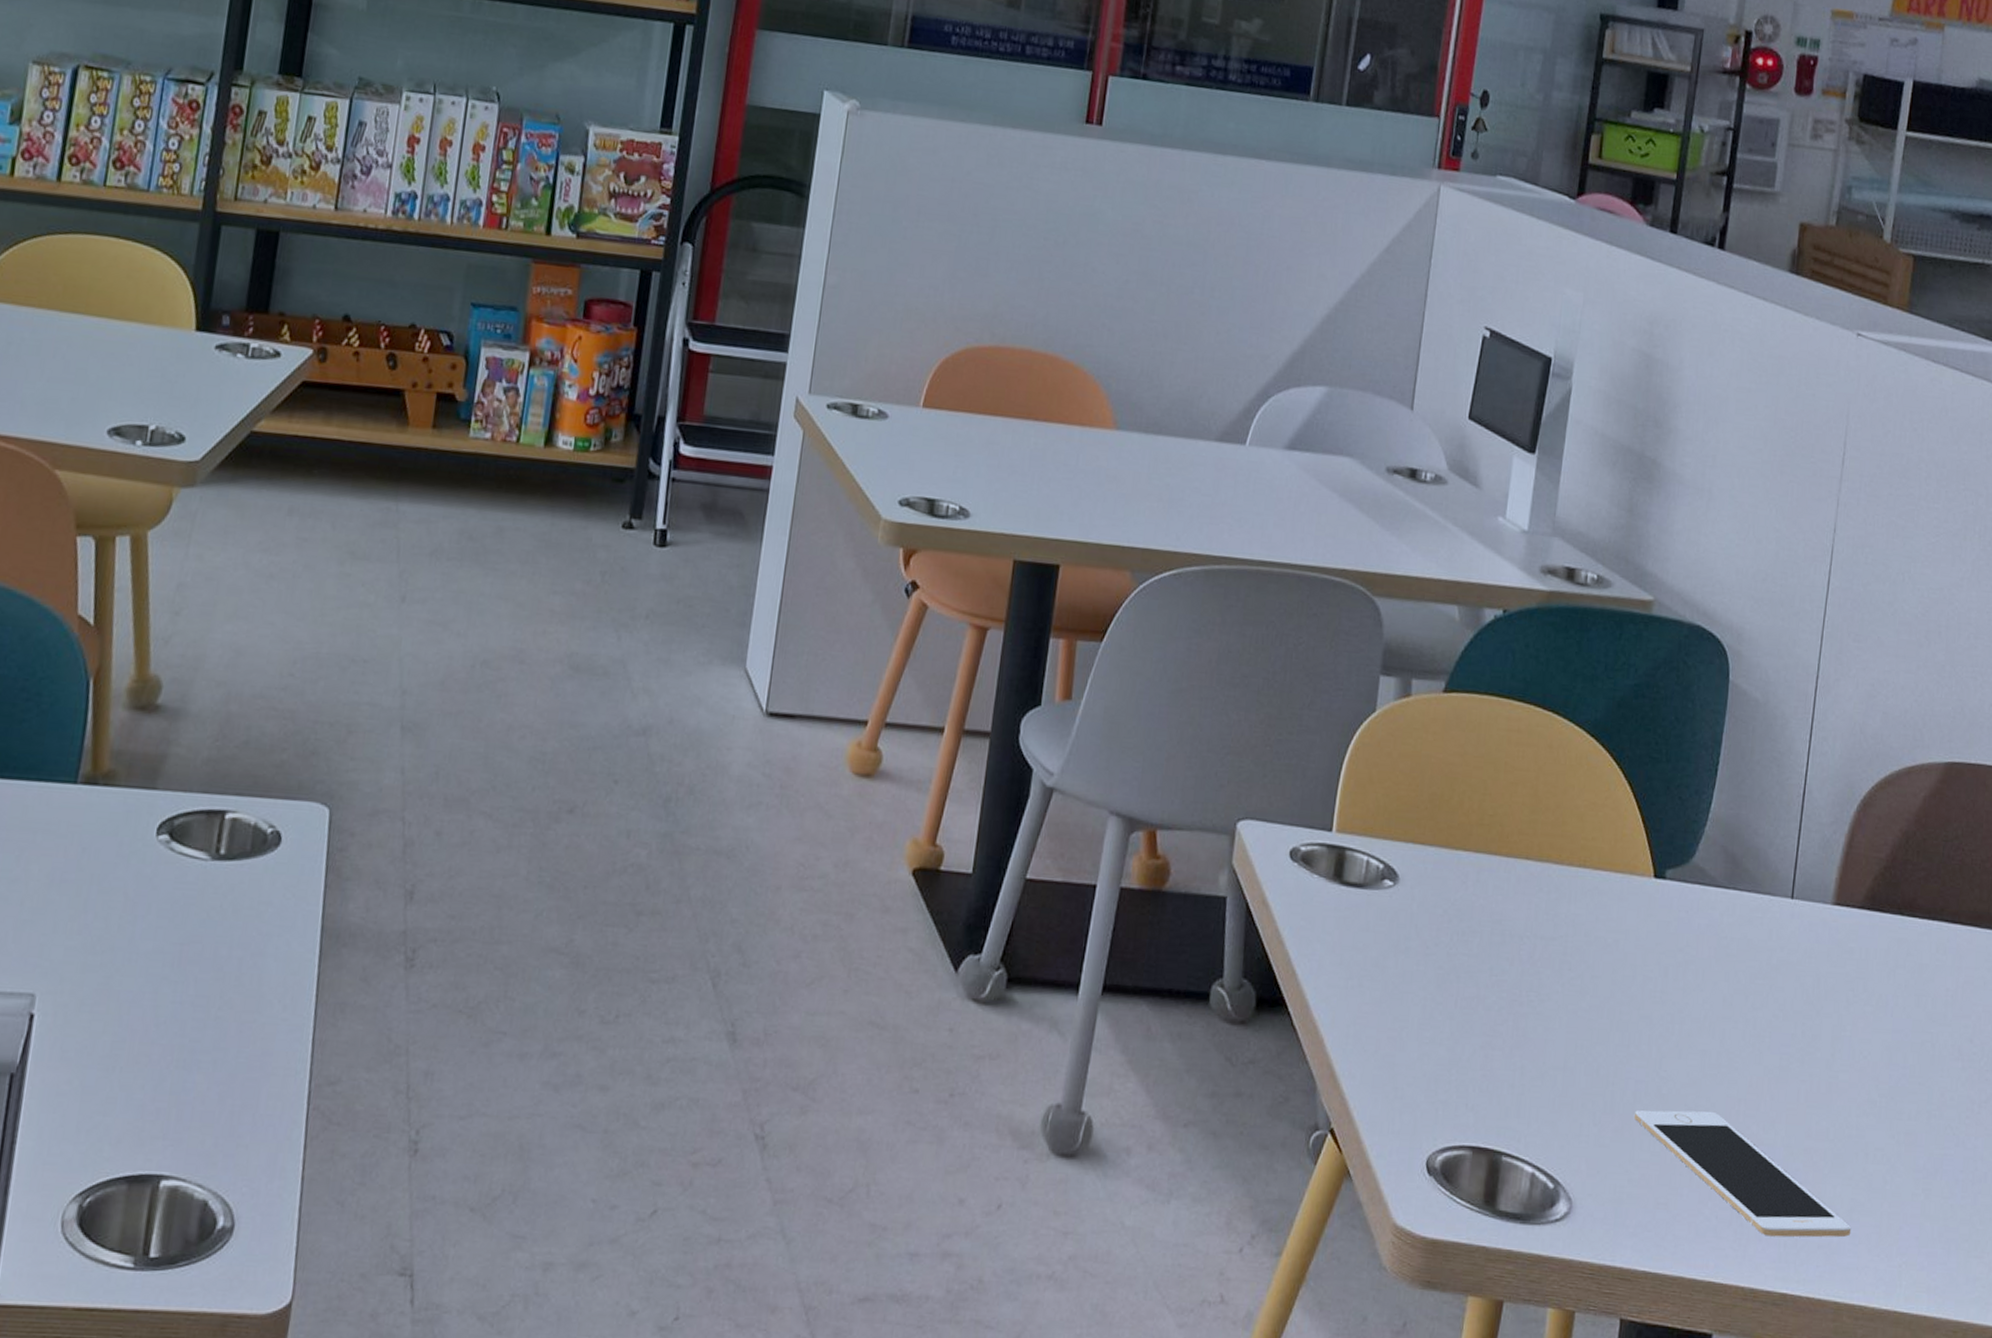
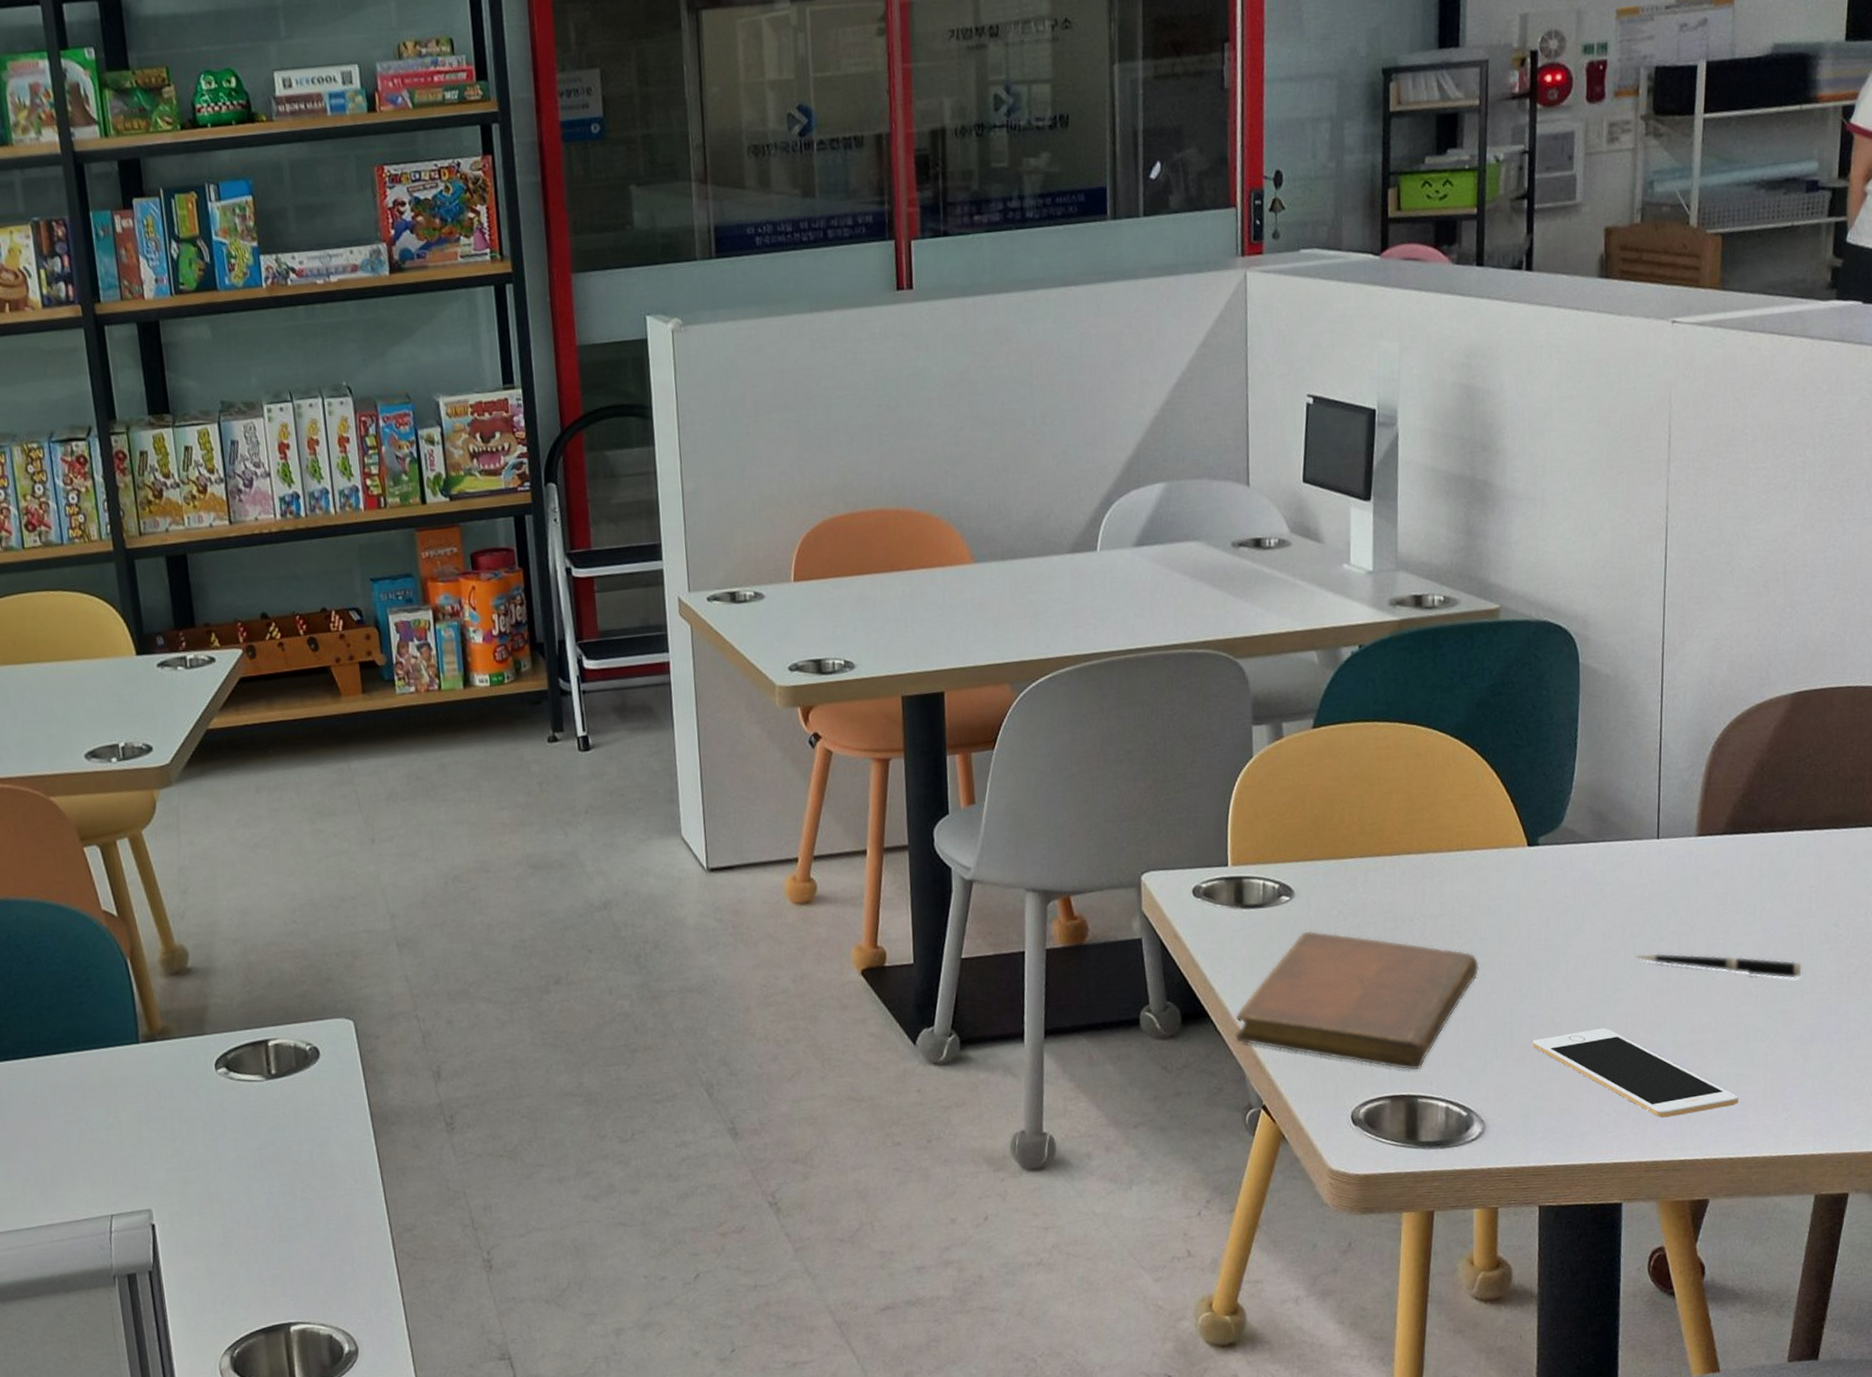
notebook: none [1311,927,1588,1121] -> present [1235,930,1480,1071]
pen: none [1755,1032,1931,1095] -> present [1635,953,1802,979]

